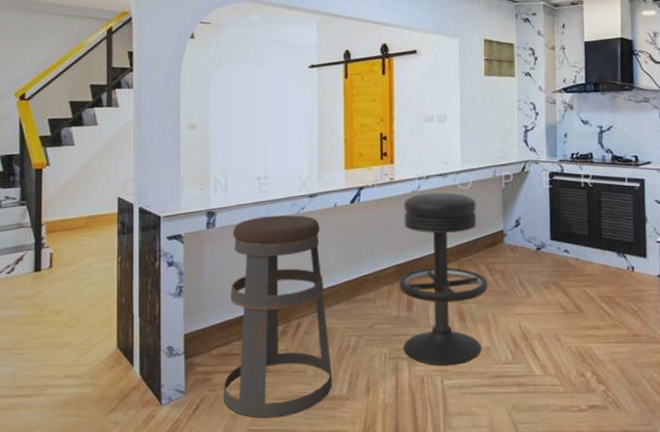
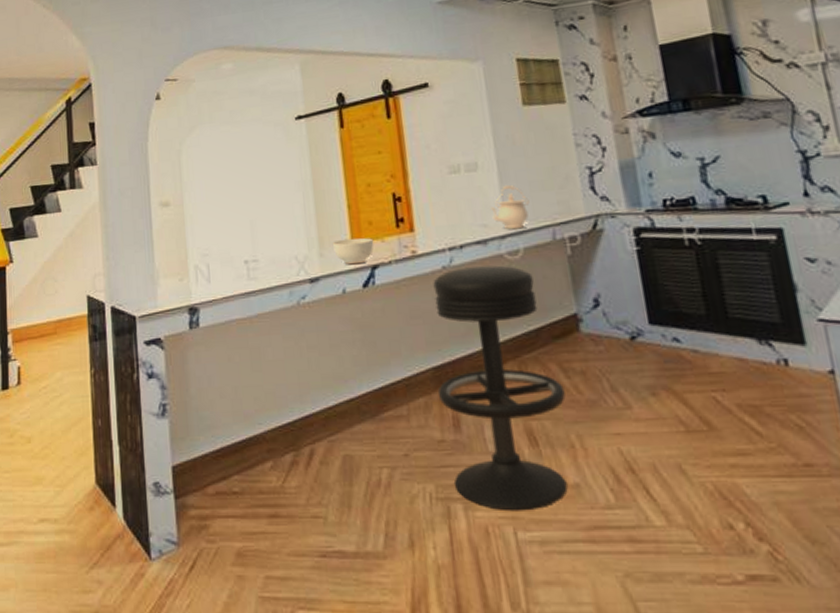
bar stool: present [223,215,333,418] -> none [220,306,364,581]
bowl: none [330,165,362,186] -> present [333,237,374,265]
teapot: none [452,133,480,167] -> present [491,184,530,230]

